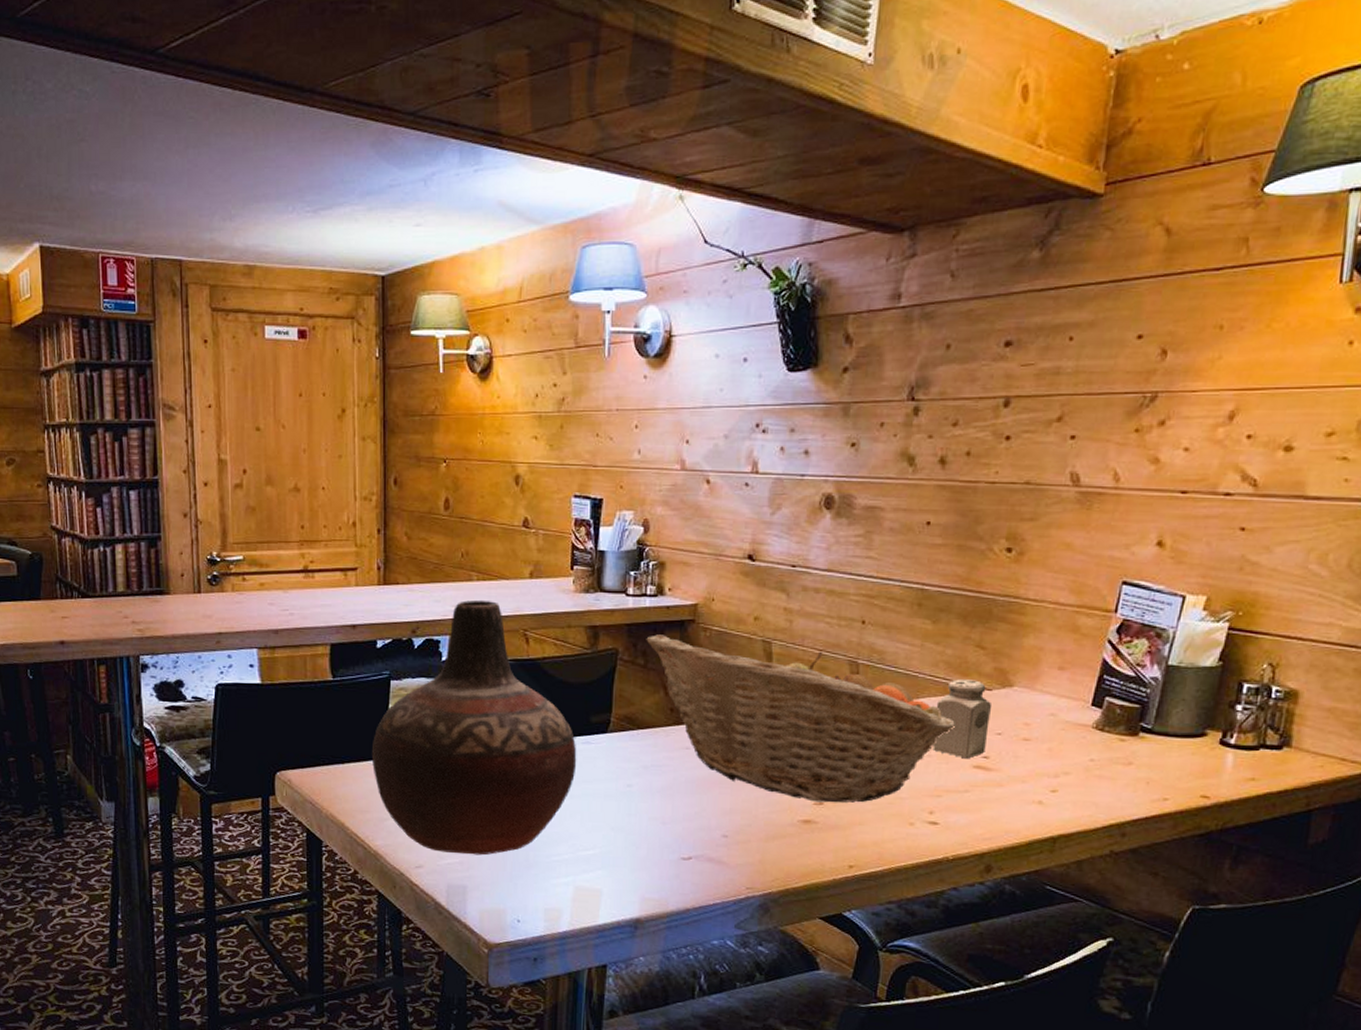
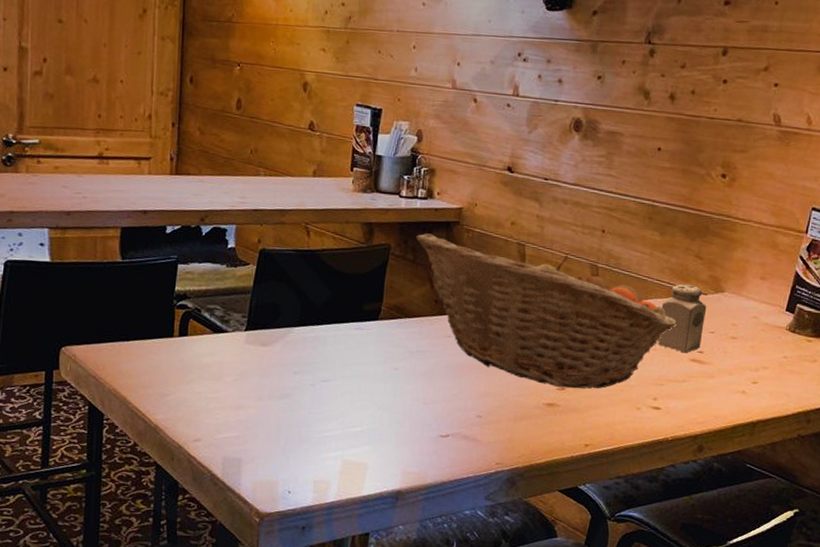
vase: present [371,599,577,856] -> none [156,193,350,431]

